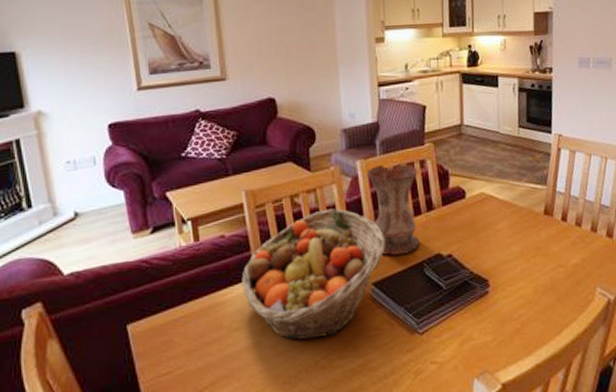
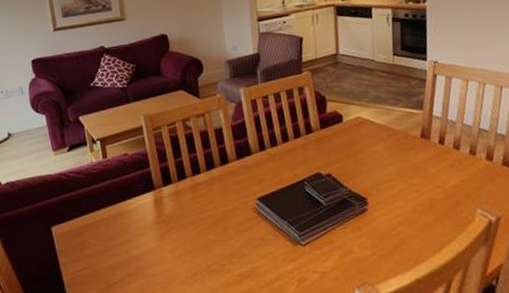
fruit basket: present [241,208,385,340] -> none [143,131,268,246]
vase: present [366,164,420,256] -> none [249,91,300,174]

